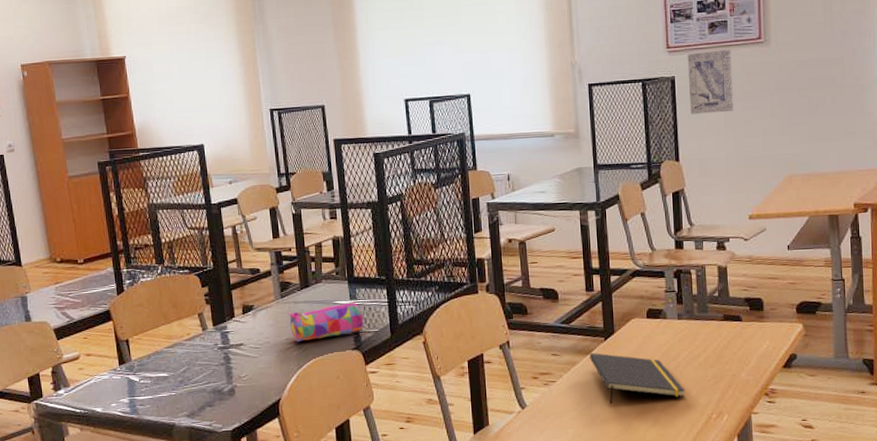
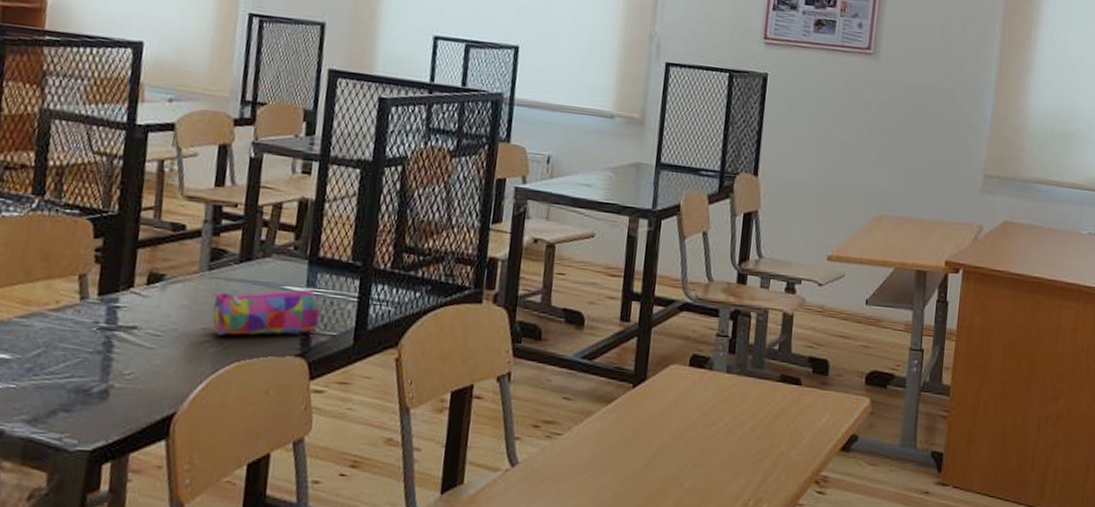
notepad: present [589,353,686,405] -> none [609,402,722,474]
wall art: present [687,49,735,114] -> none [779,49,836,128]

